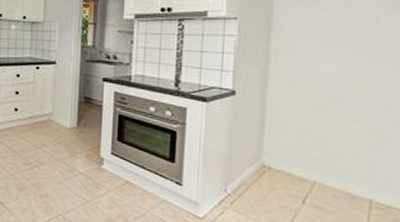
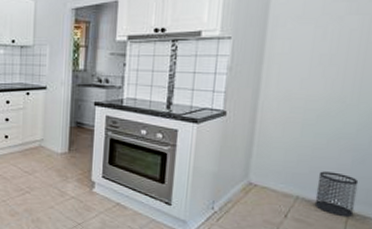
wastebasket: none [333,156,379,206] -> present [314,171,359,217]

